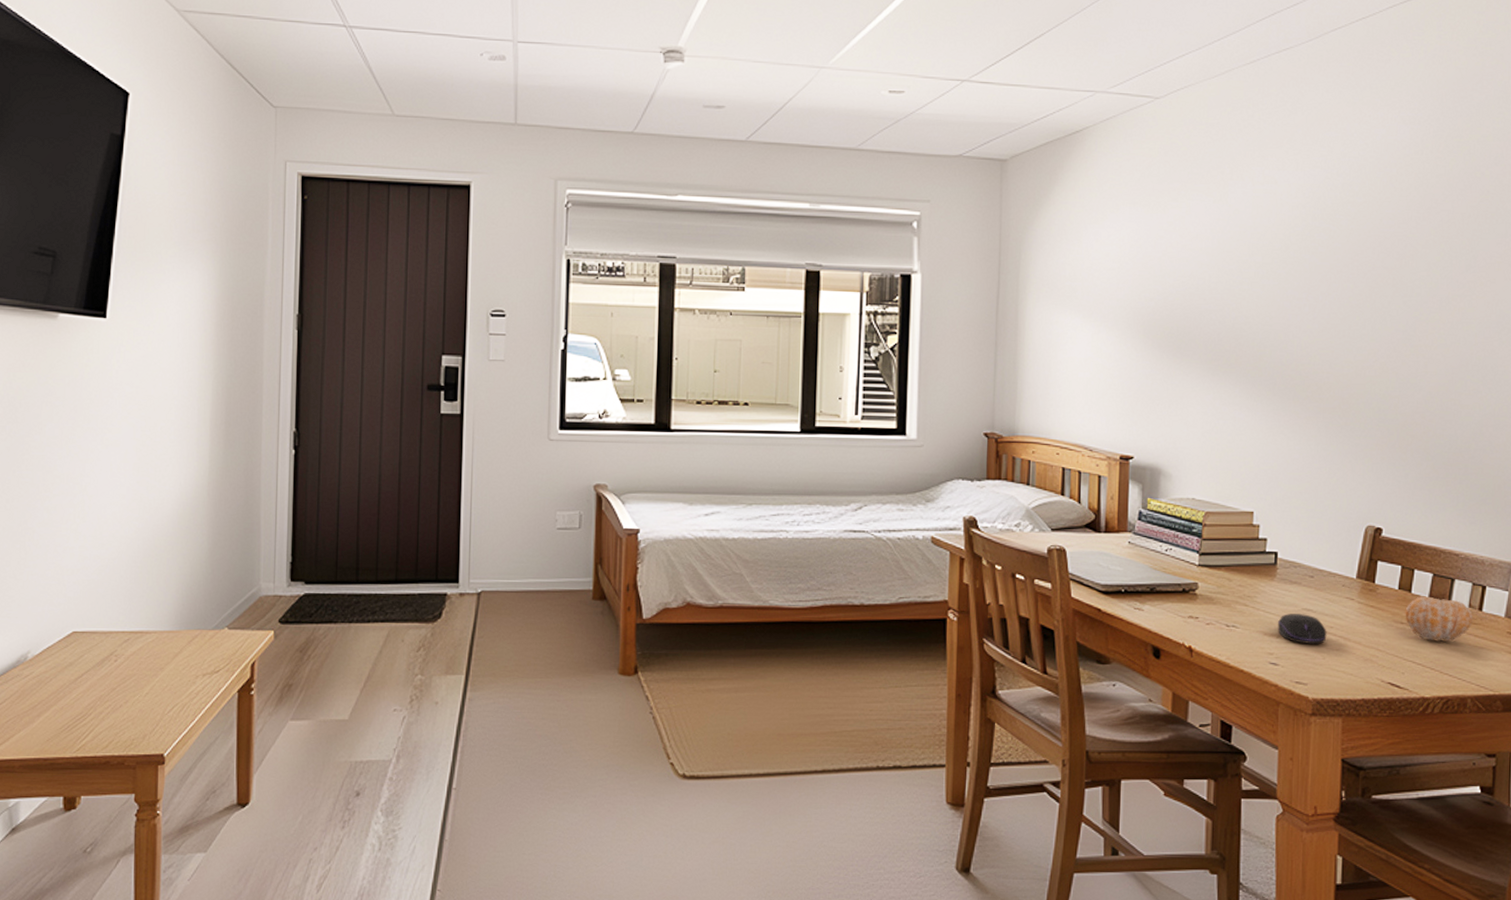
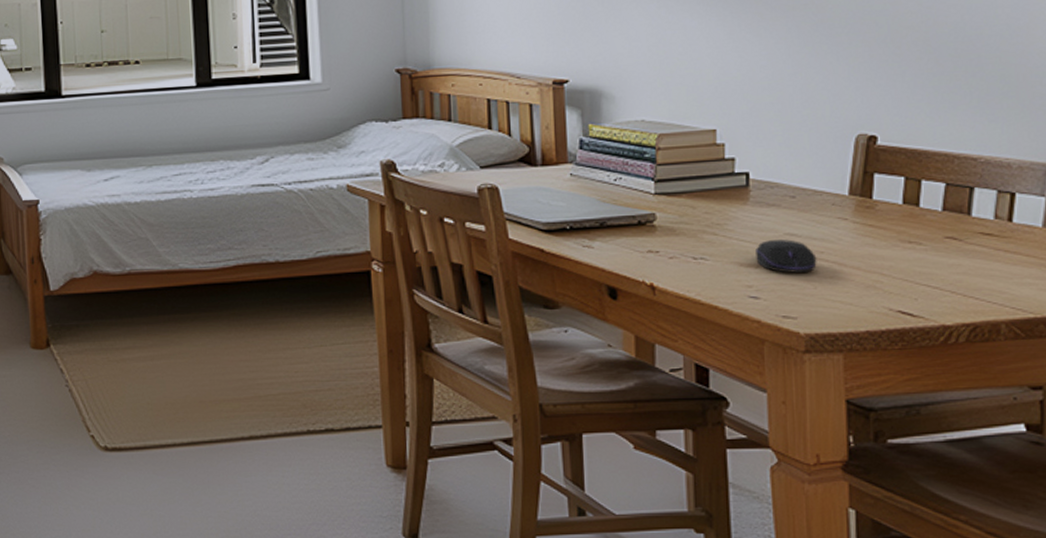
fruit: present [1405,596,1474,642] -> none [913,209,1002,260]

